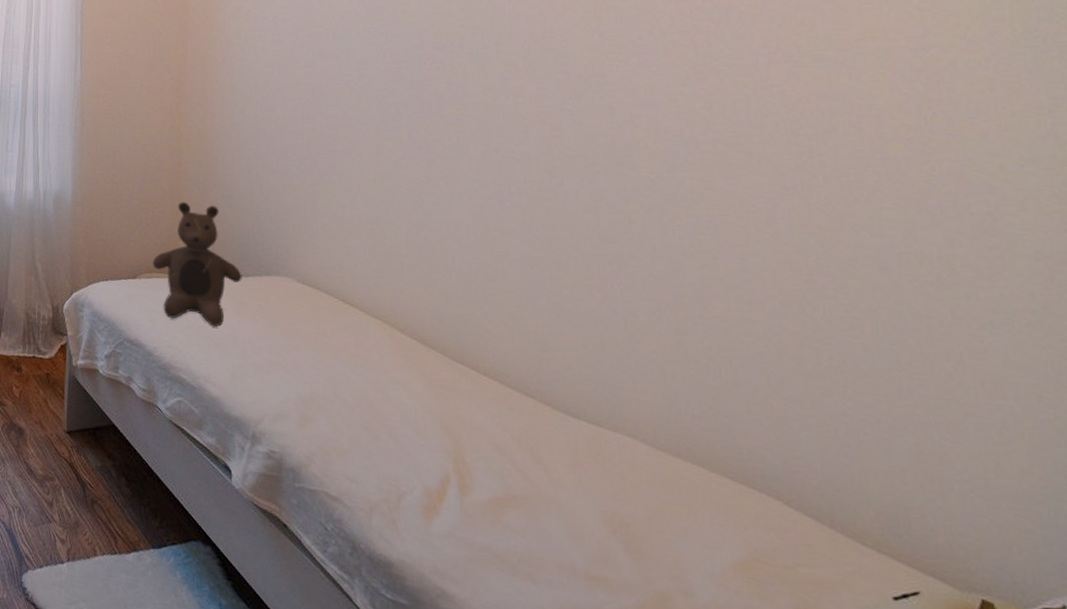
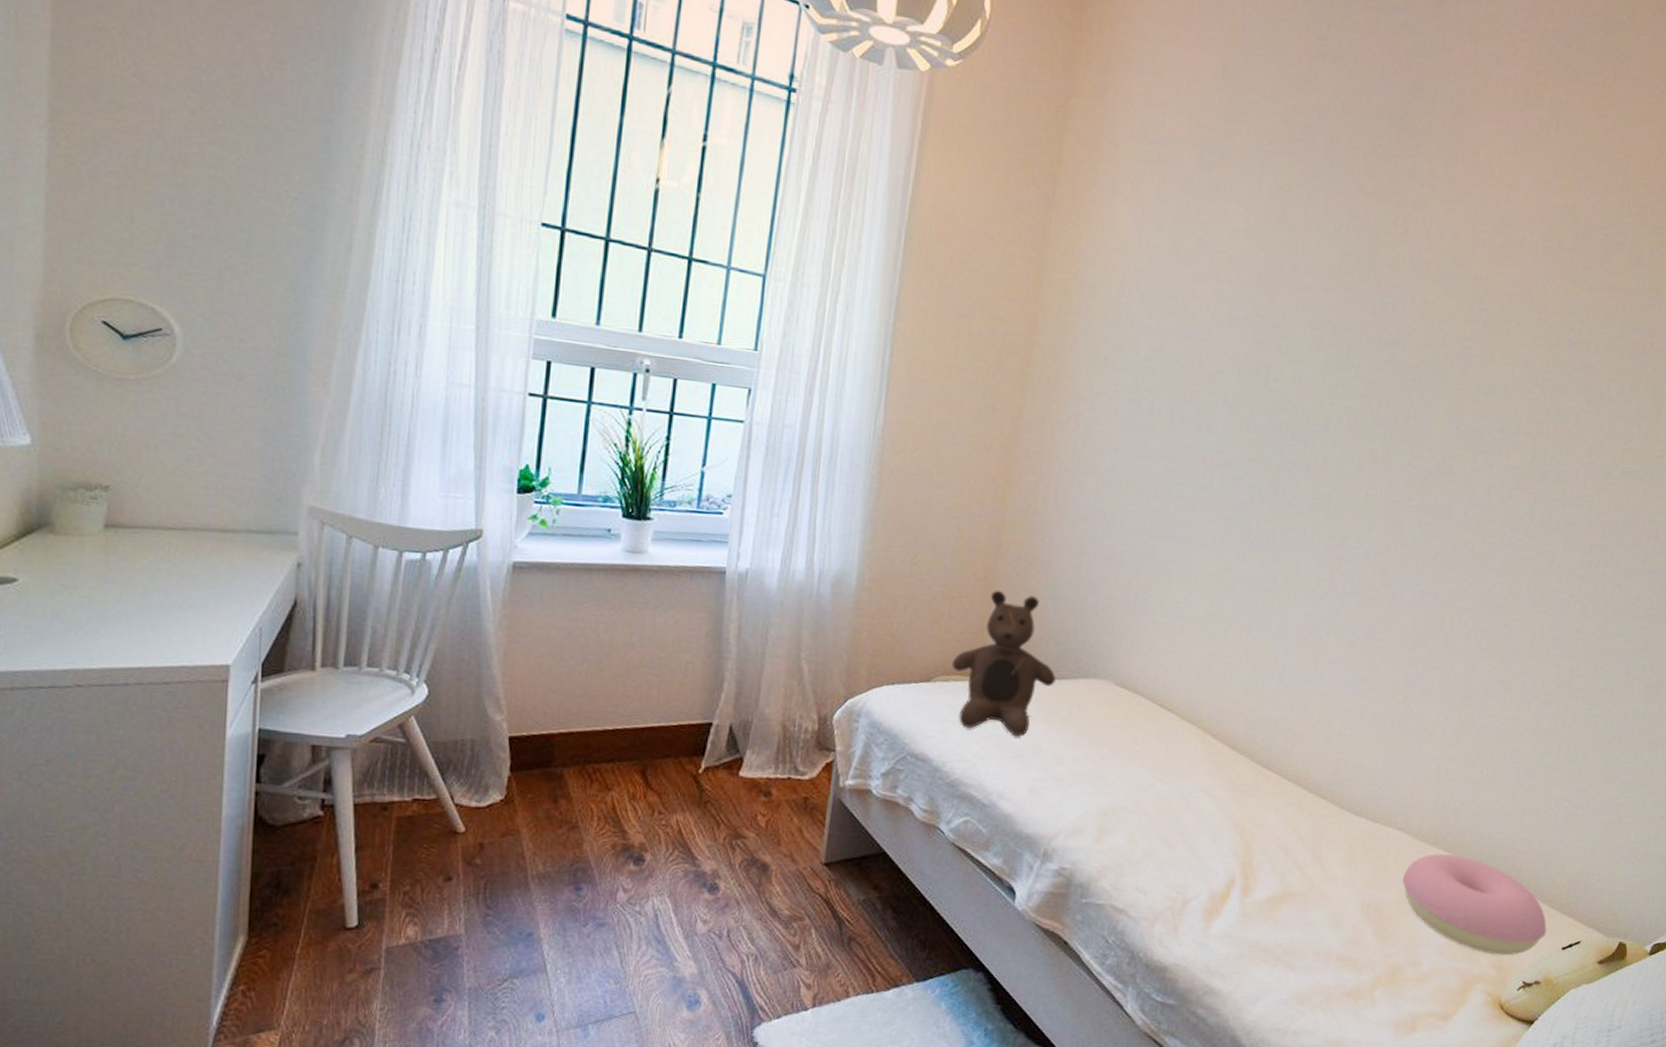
cushion: none [646,466,863,599] -> present [1402,854,1547,956]

